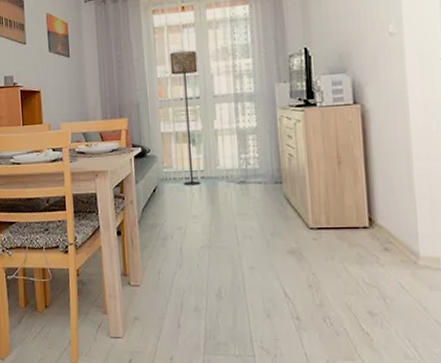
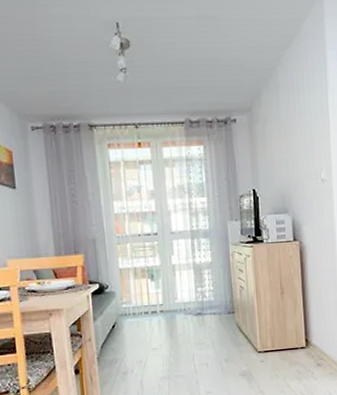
floor lamp: present [169,50,201,186] -> none [126,187,160,320]

